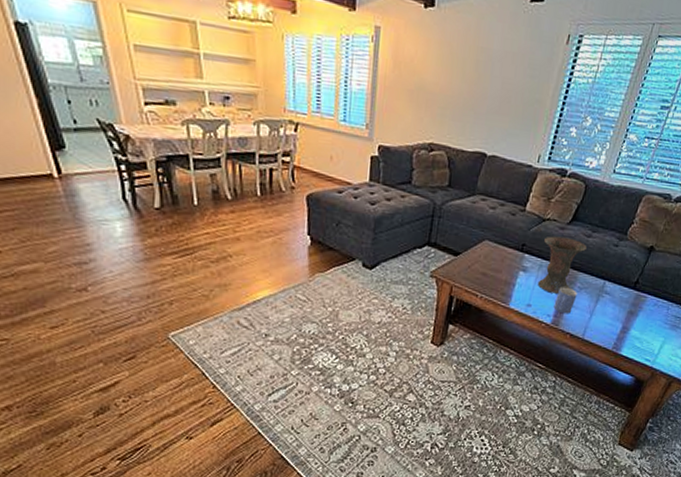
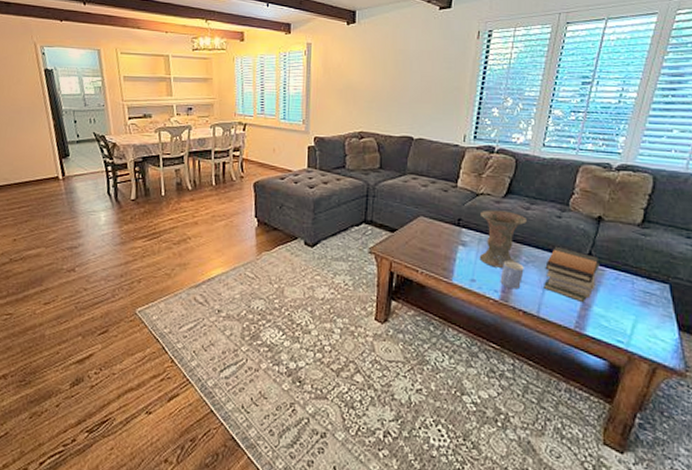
book stack: none [592,273,644,327] -> present [544,246,600,303]

